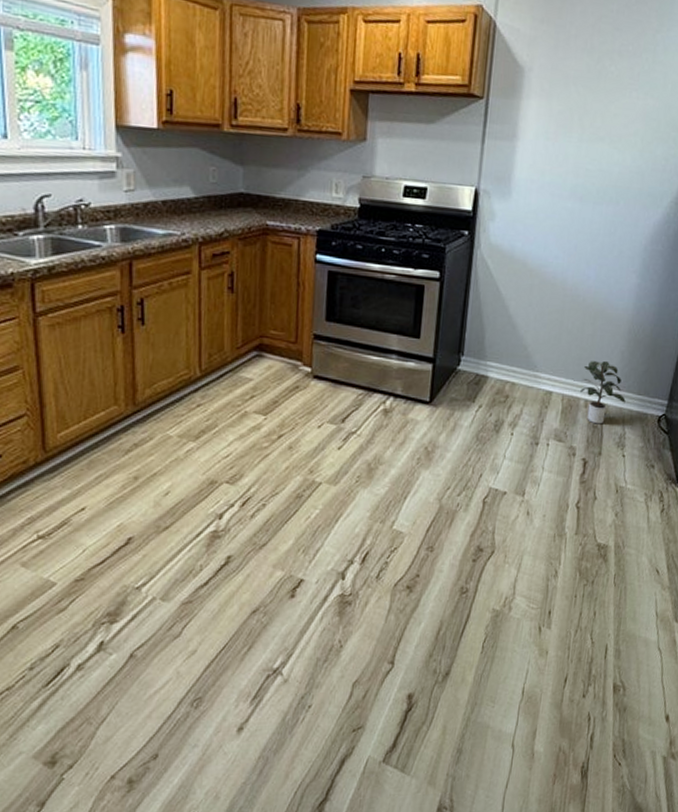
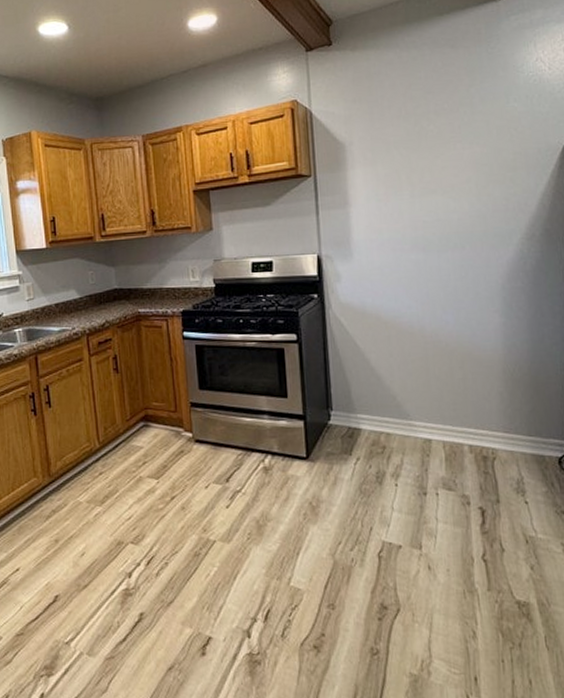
potted plant: present [580,361,626,424] -> none [461,404,516,470]

